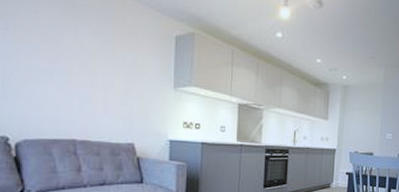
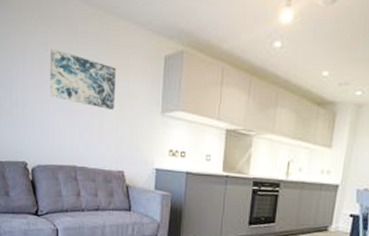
wall art: none [41,18,123,83] -> present [50,49,116,109]

